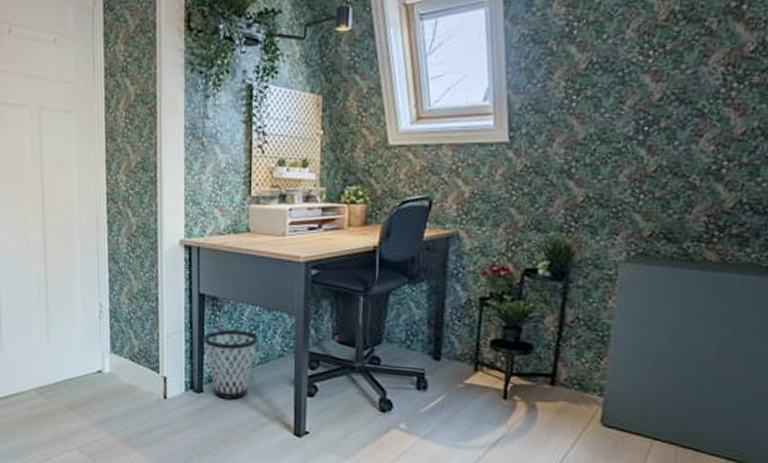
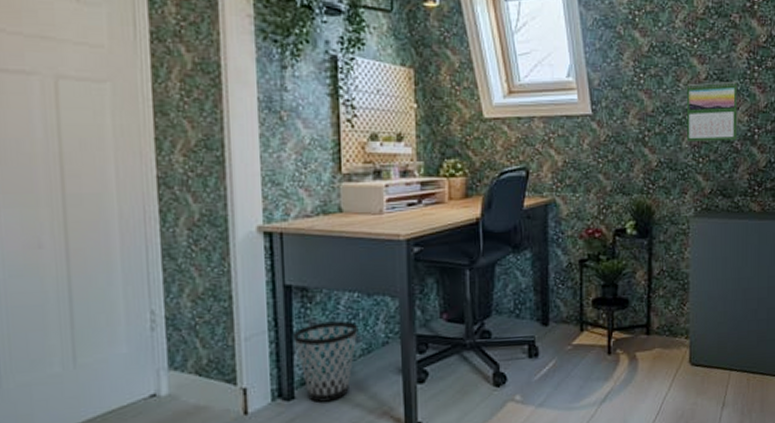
calendar: none [625,102,704,175] -> present [686,81,737,141]

